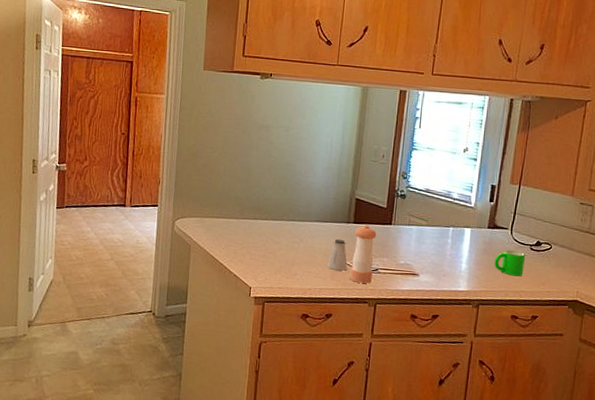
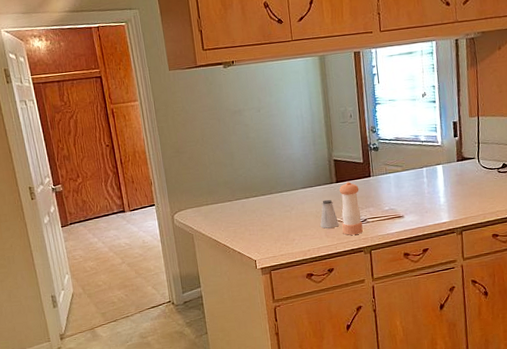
mug: present [494,250,526,276] -> none [468,176,496,199]

